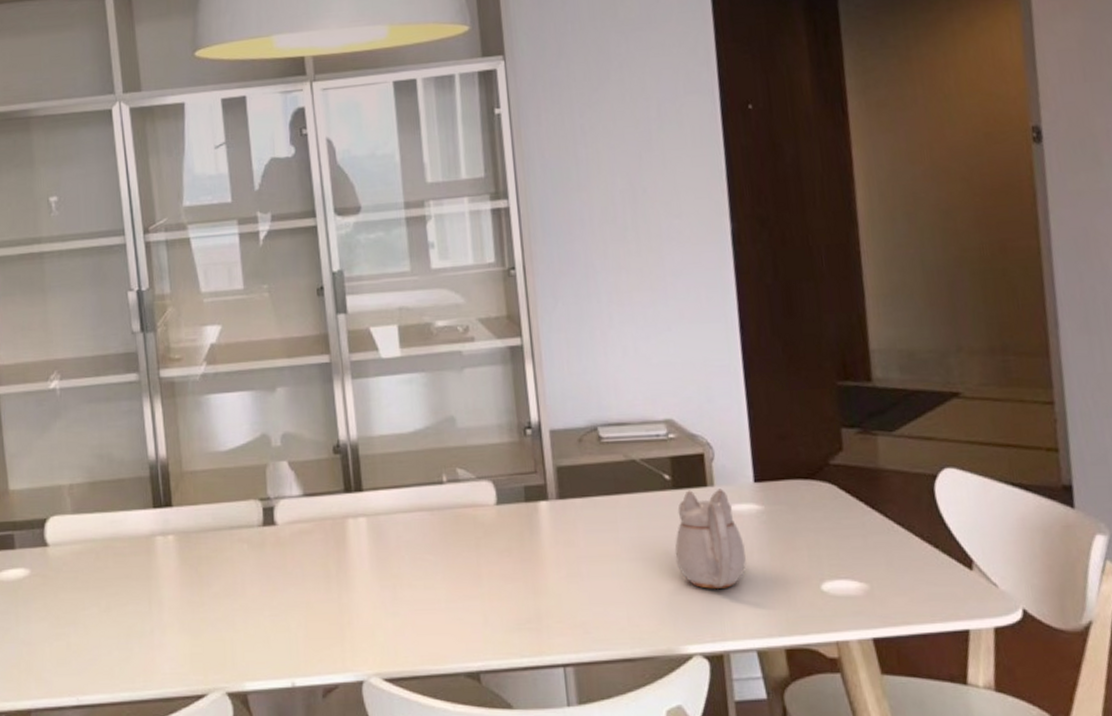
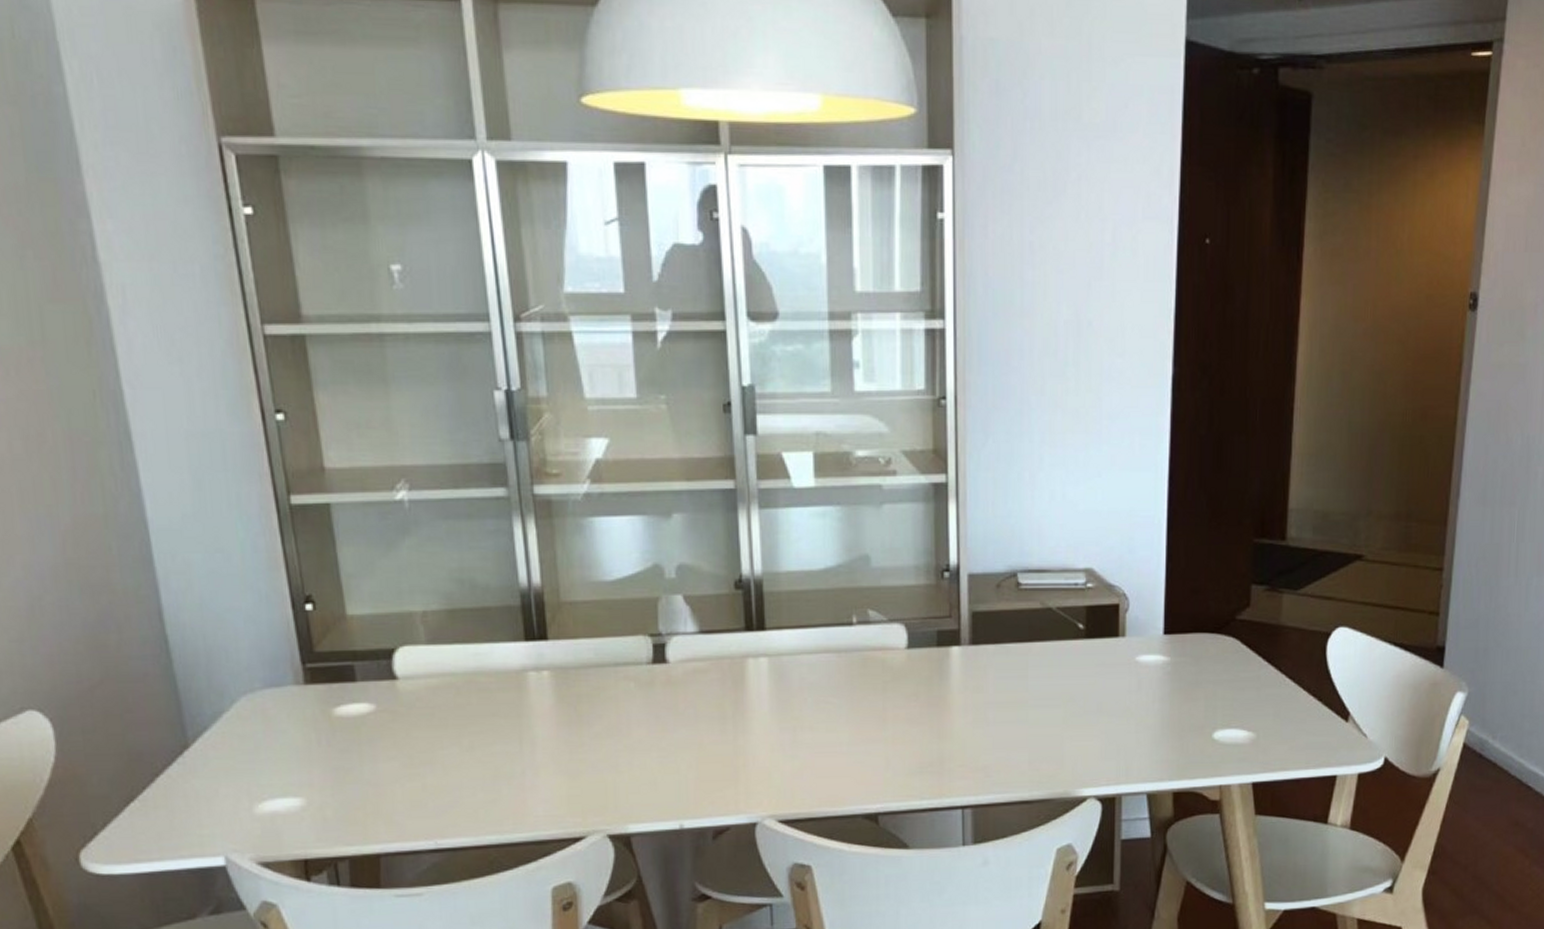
teapot: present [674,488,746,590] -> none [1080,639,1147,737]

